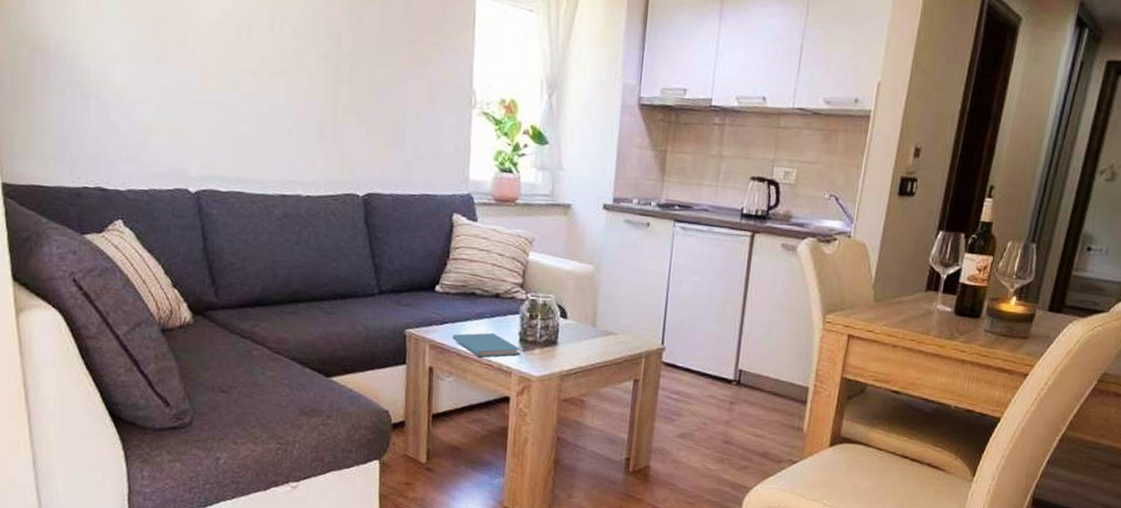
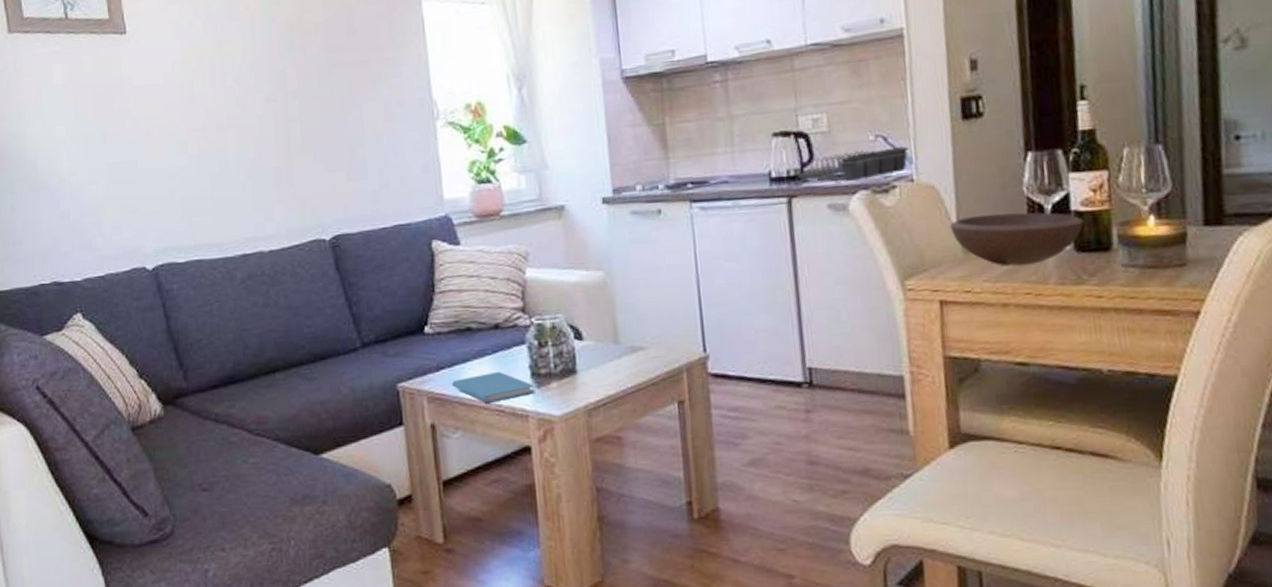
dish rack: none [763,204,853,229] -> present [797,146,909,184]
bowl: none [869,273,967,319] -> present [949,212,1084,266]

